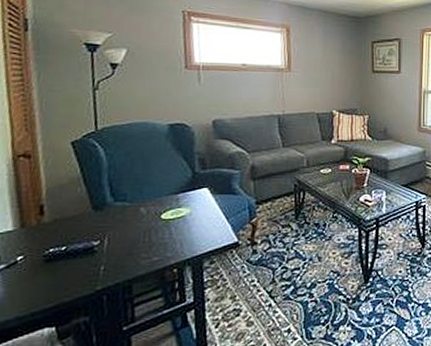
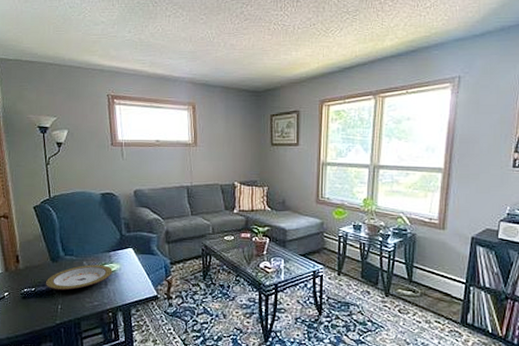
plate: none [82,210,180,247] -> present [45,264,112,291]

